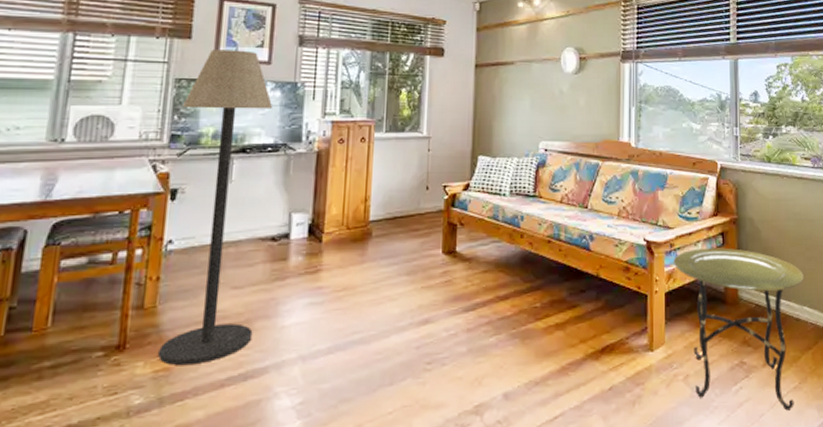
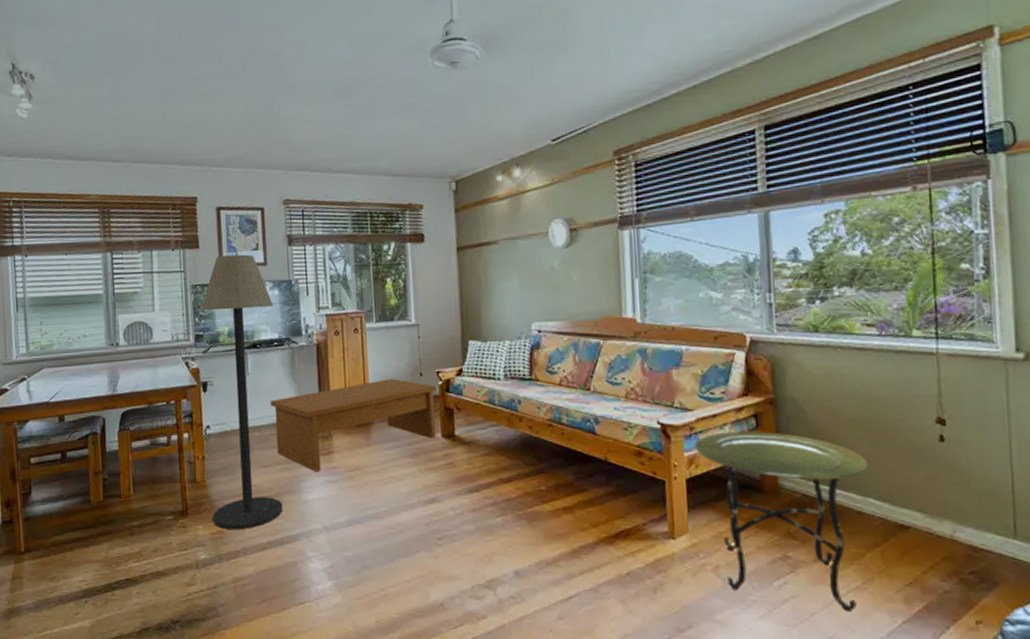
coffee table: none [253,192,442,293] -> present [270,379,437,472]

